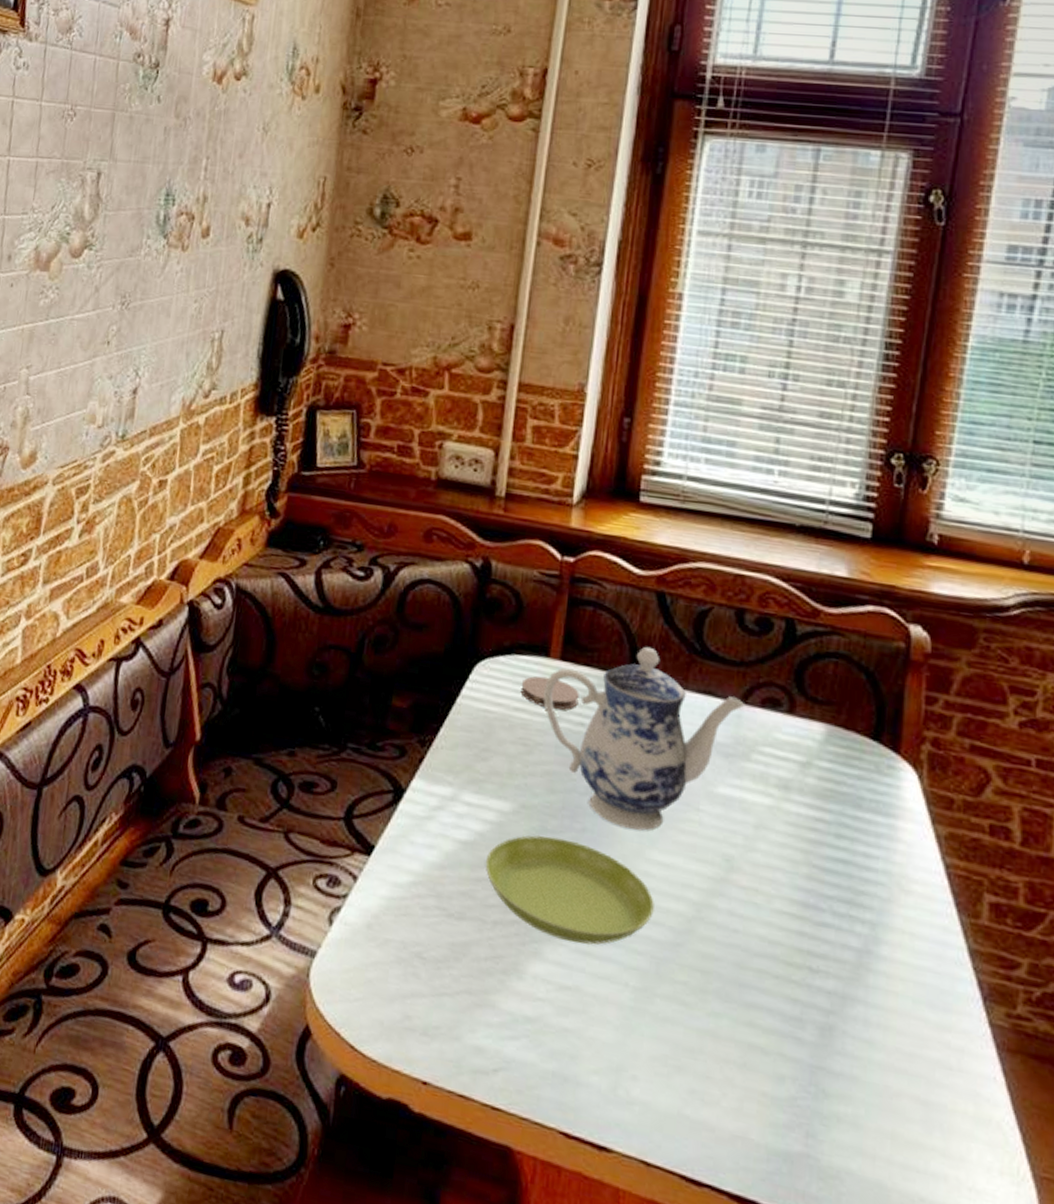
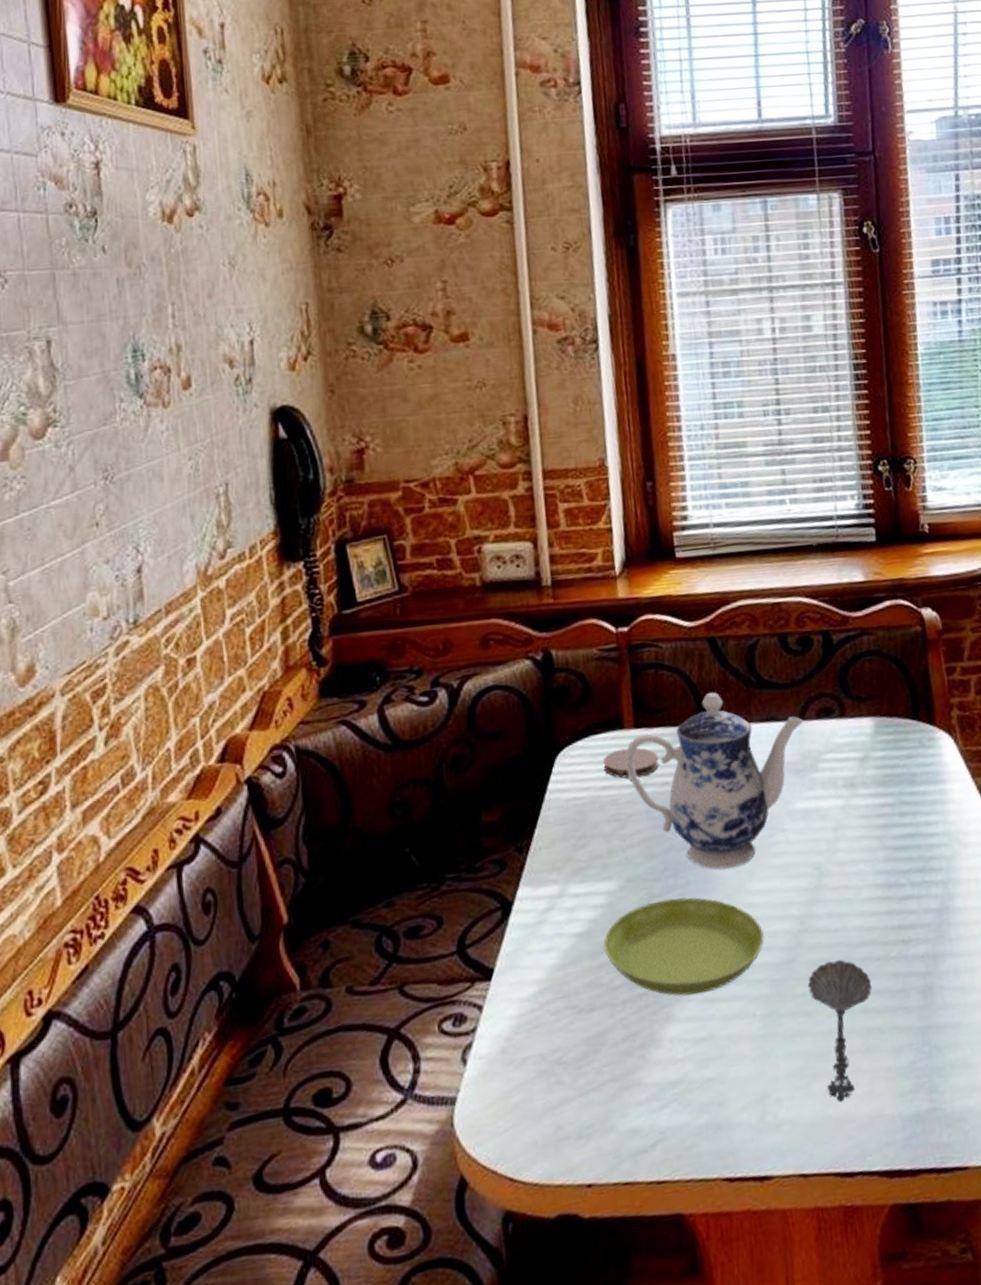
spoon: none [690,959,764,1107] -> present [808,959,873,1102]

